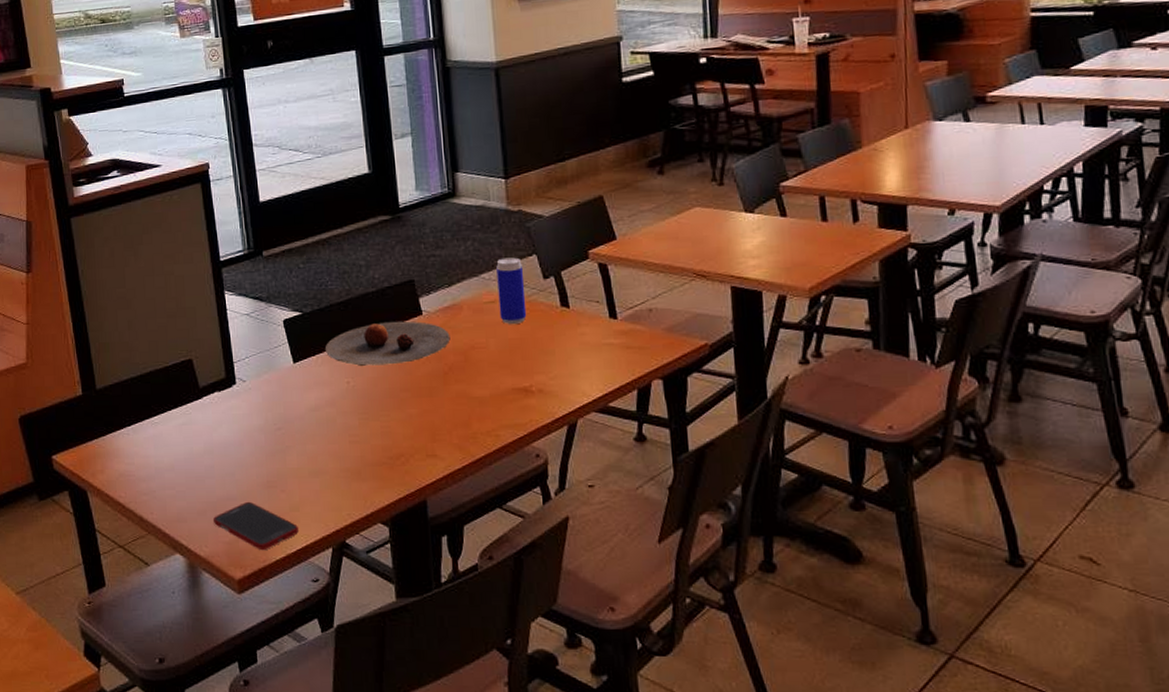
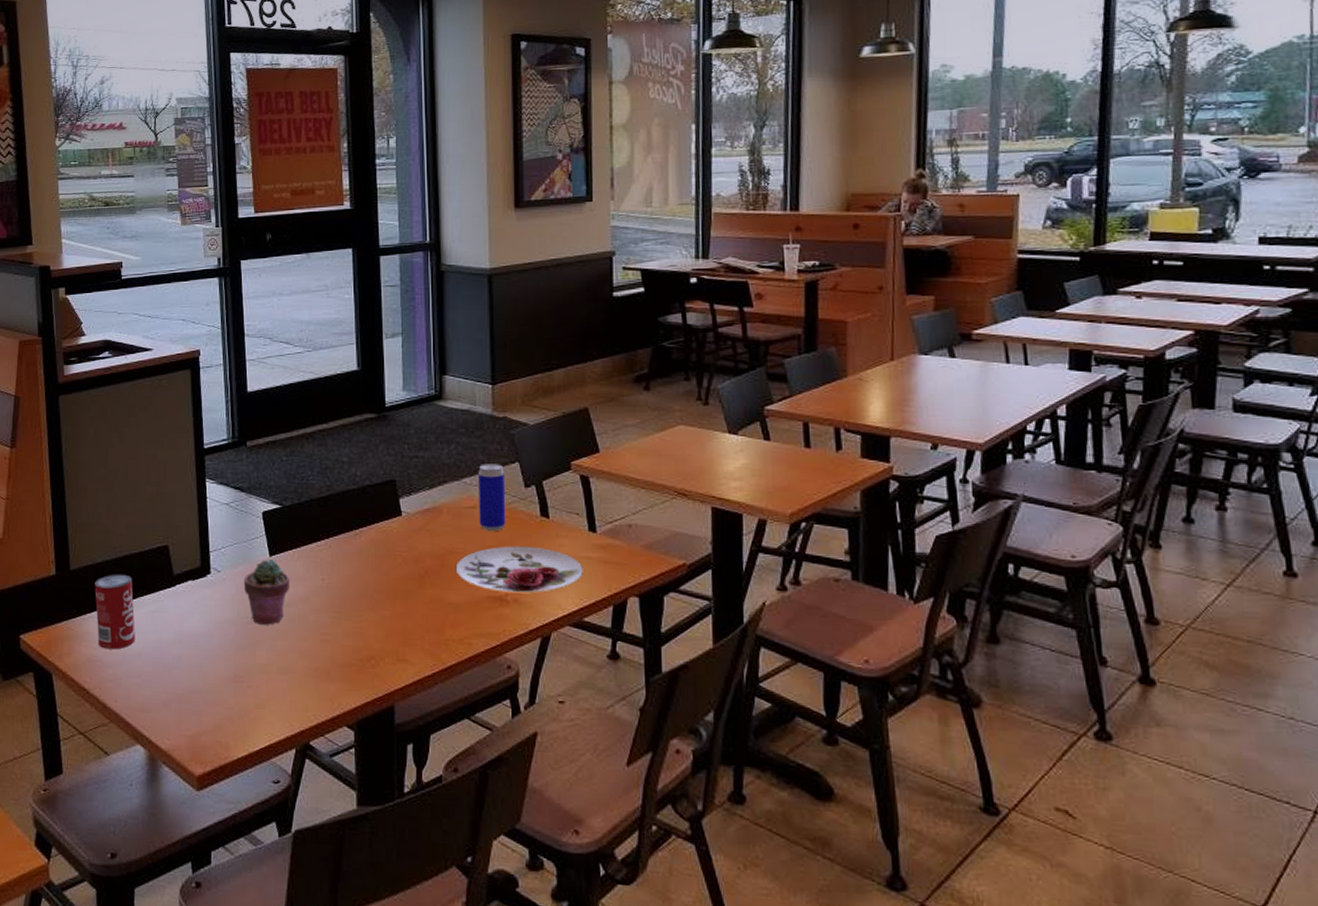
beverage can: none [122,390,166,464] -> present [94,574,135,650]
cell phone: present [212,501,300,551] -> none [176,695,264,747]
potted succulent: none [269,365,316,430] -> present [243,558,291,625]
plate: present [324,321,450,367] -> none [302,520,428,565]
plate: none [479,336,606,384] -> present [455,546,583,594]

